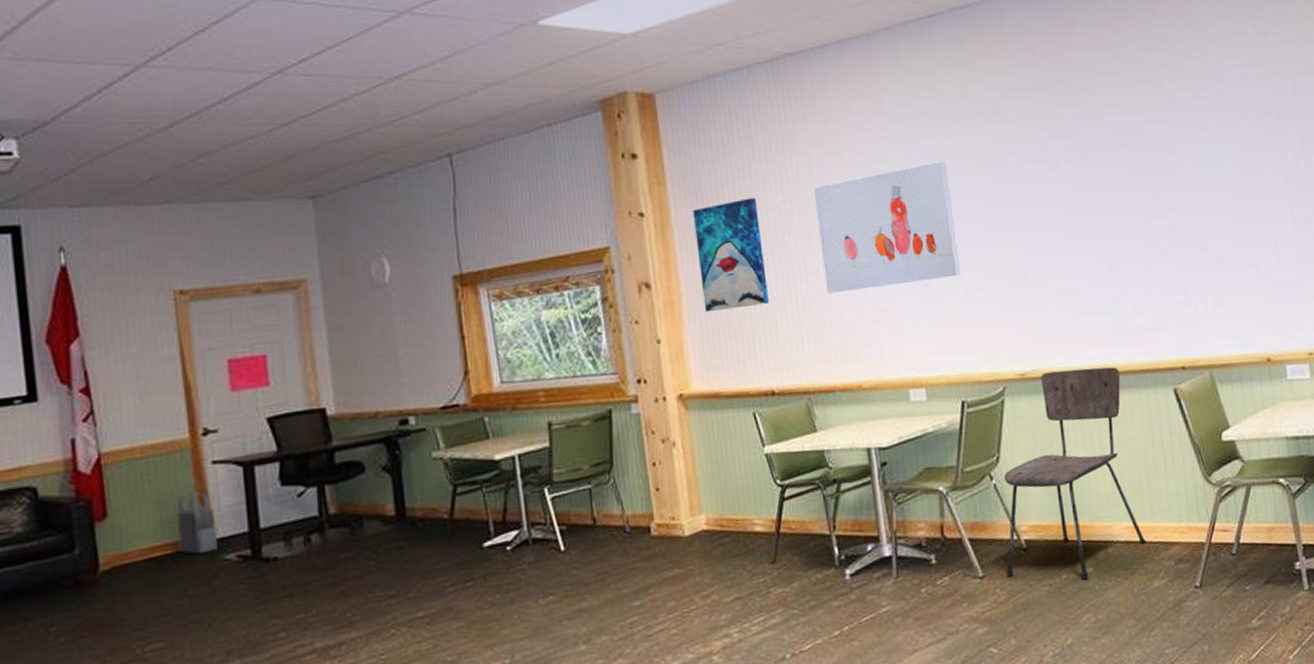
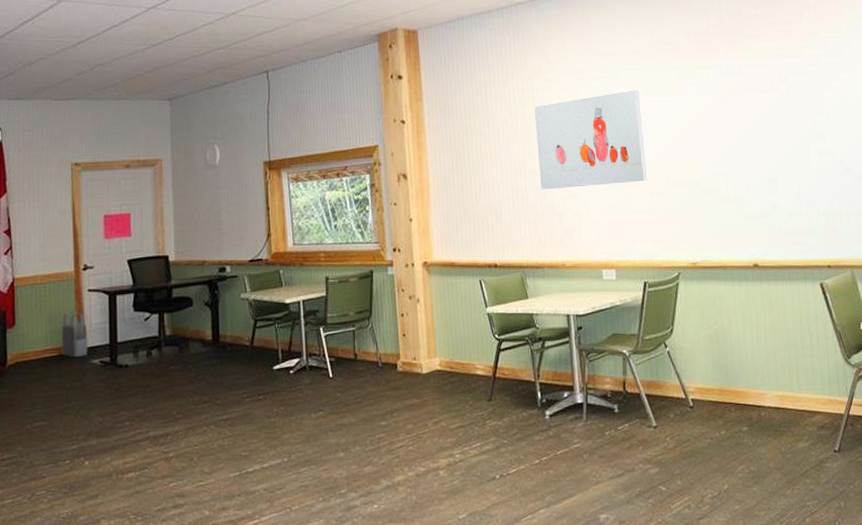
wall art: present [692,197,770,313] -> none [441,112,497,200]
dining chair: present [1004,367,1146,579] -> none [675,261,793,436]

